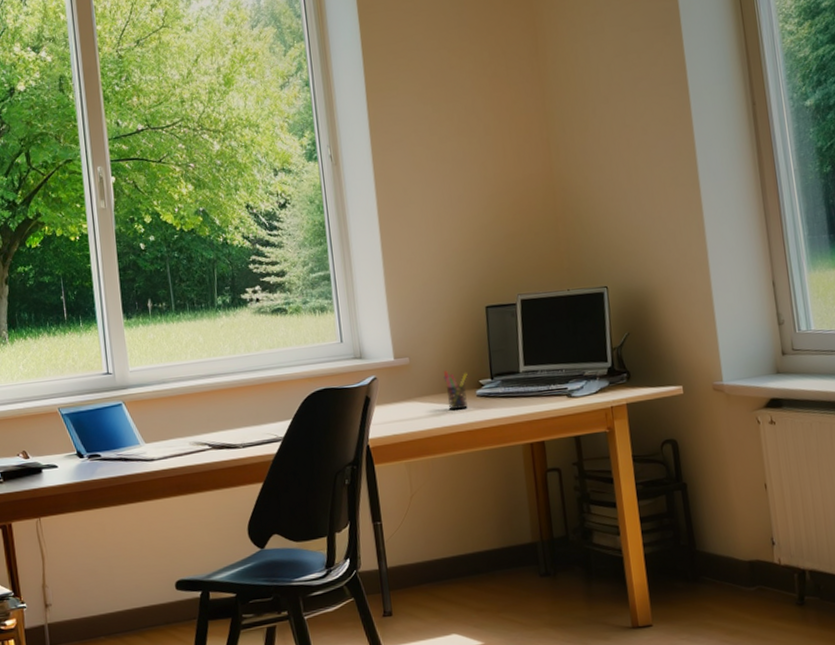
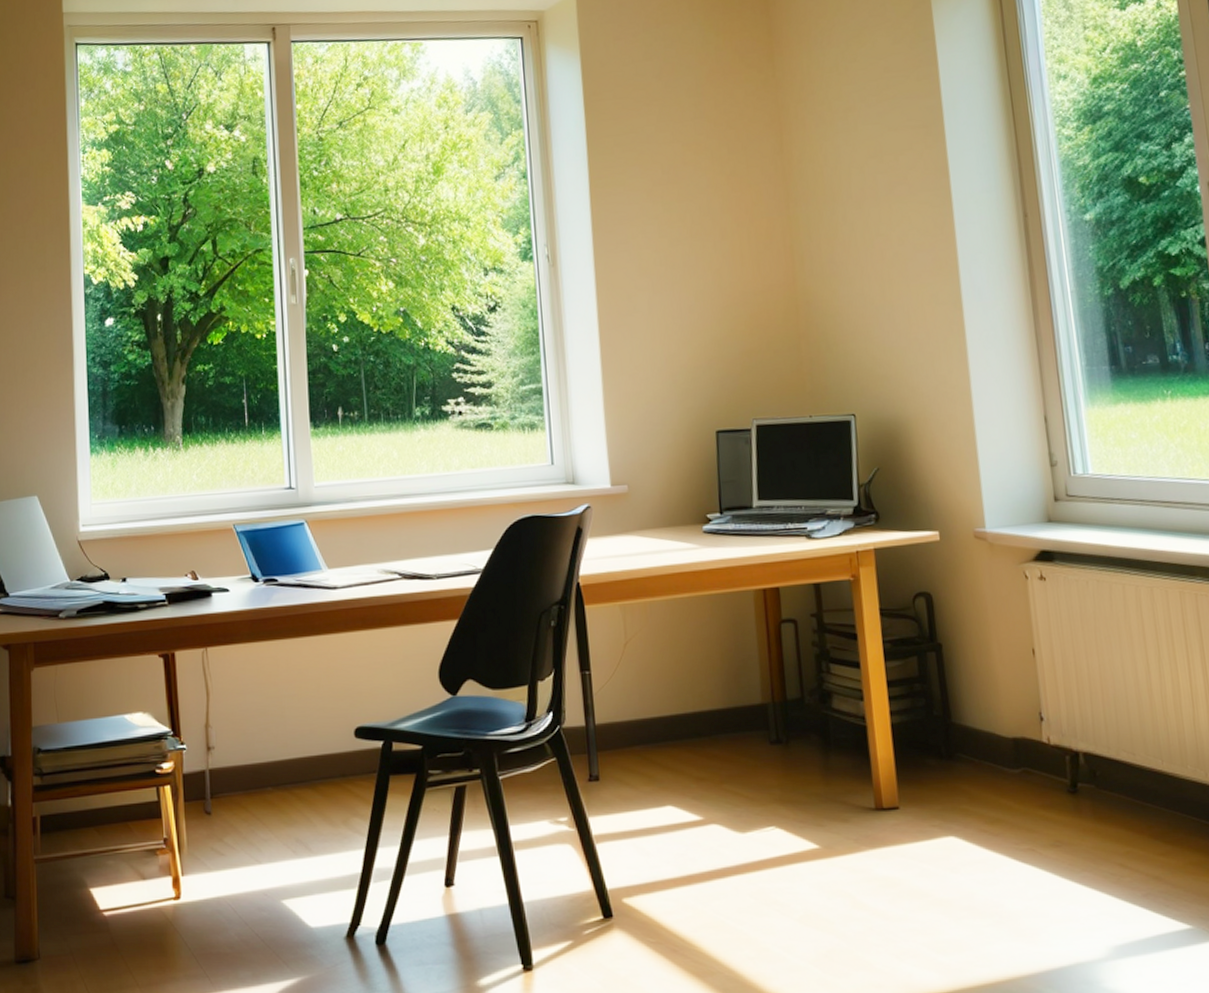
pen holder: present [443,370,469,411] -> none [666,501,694,548]

